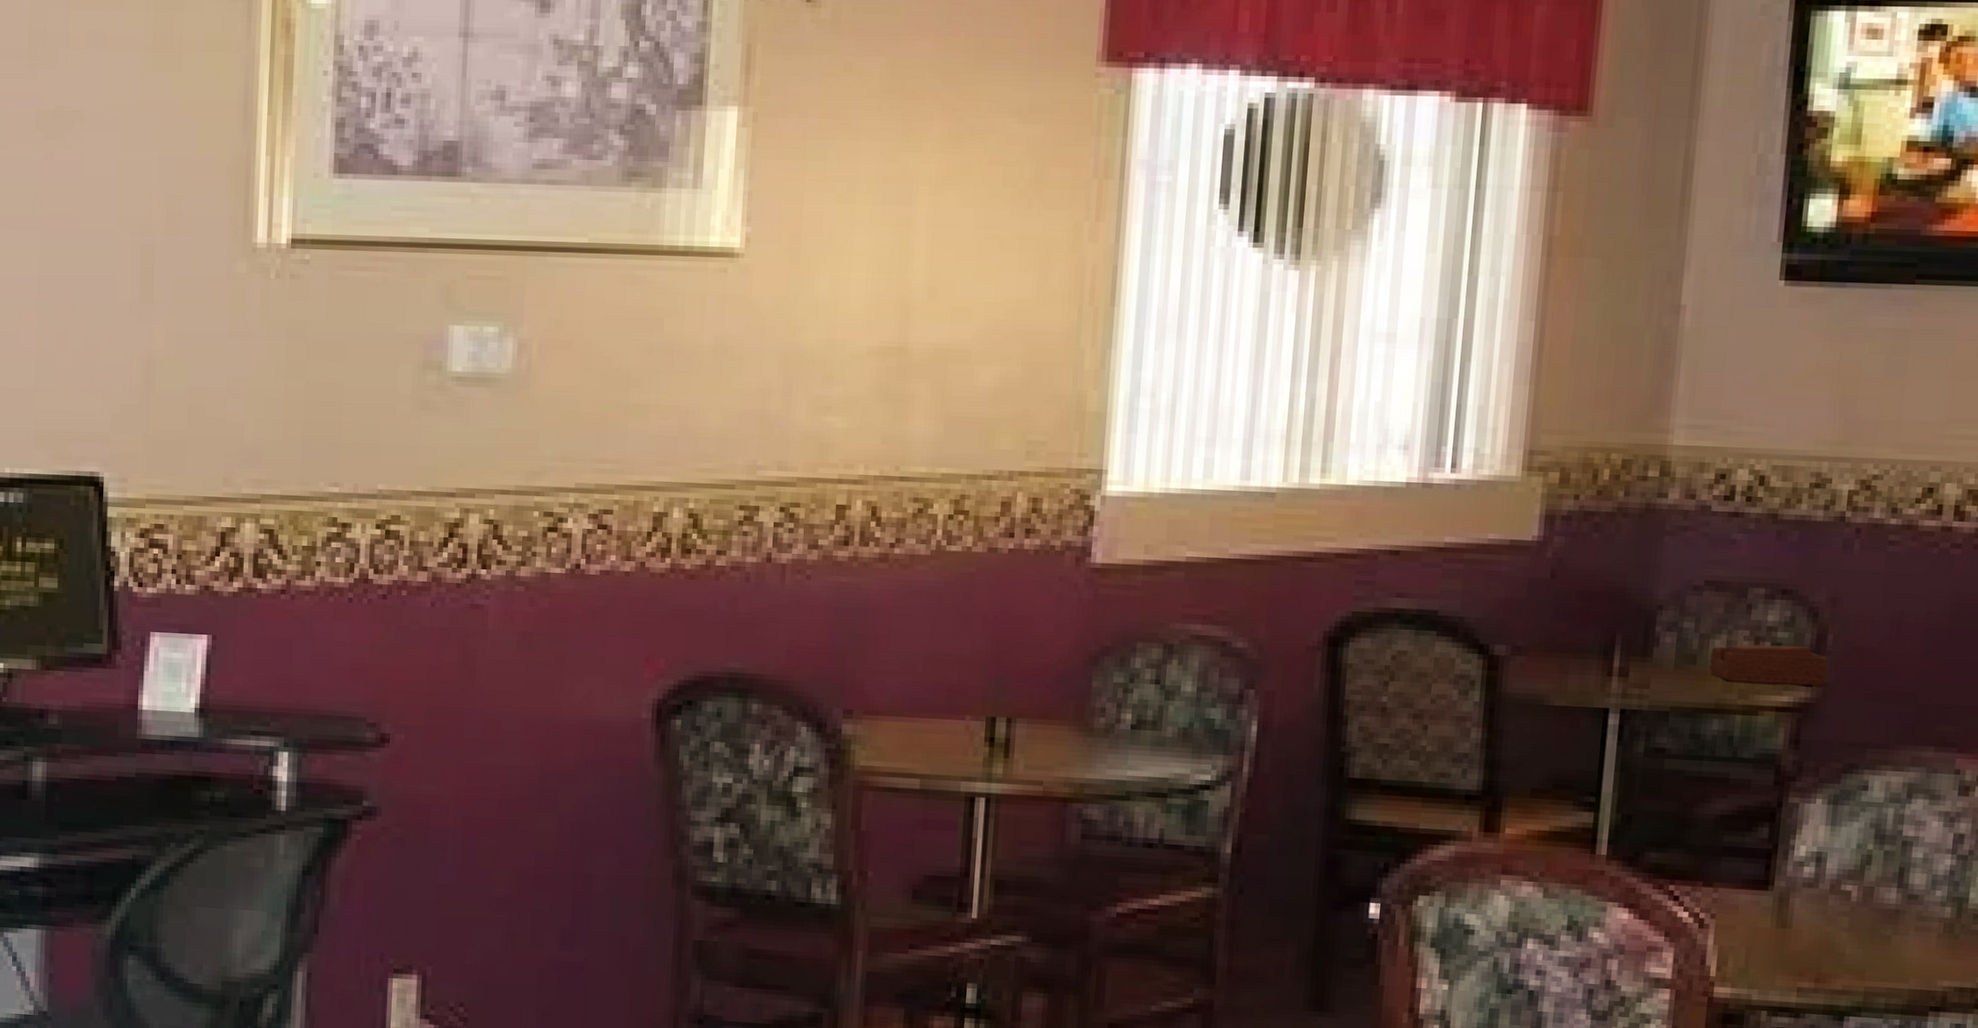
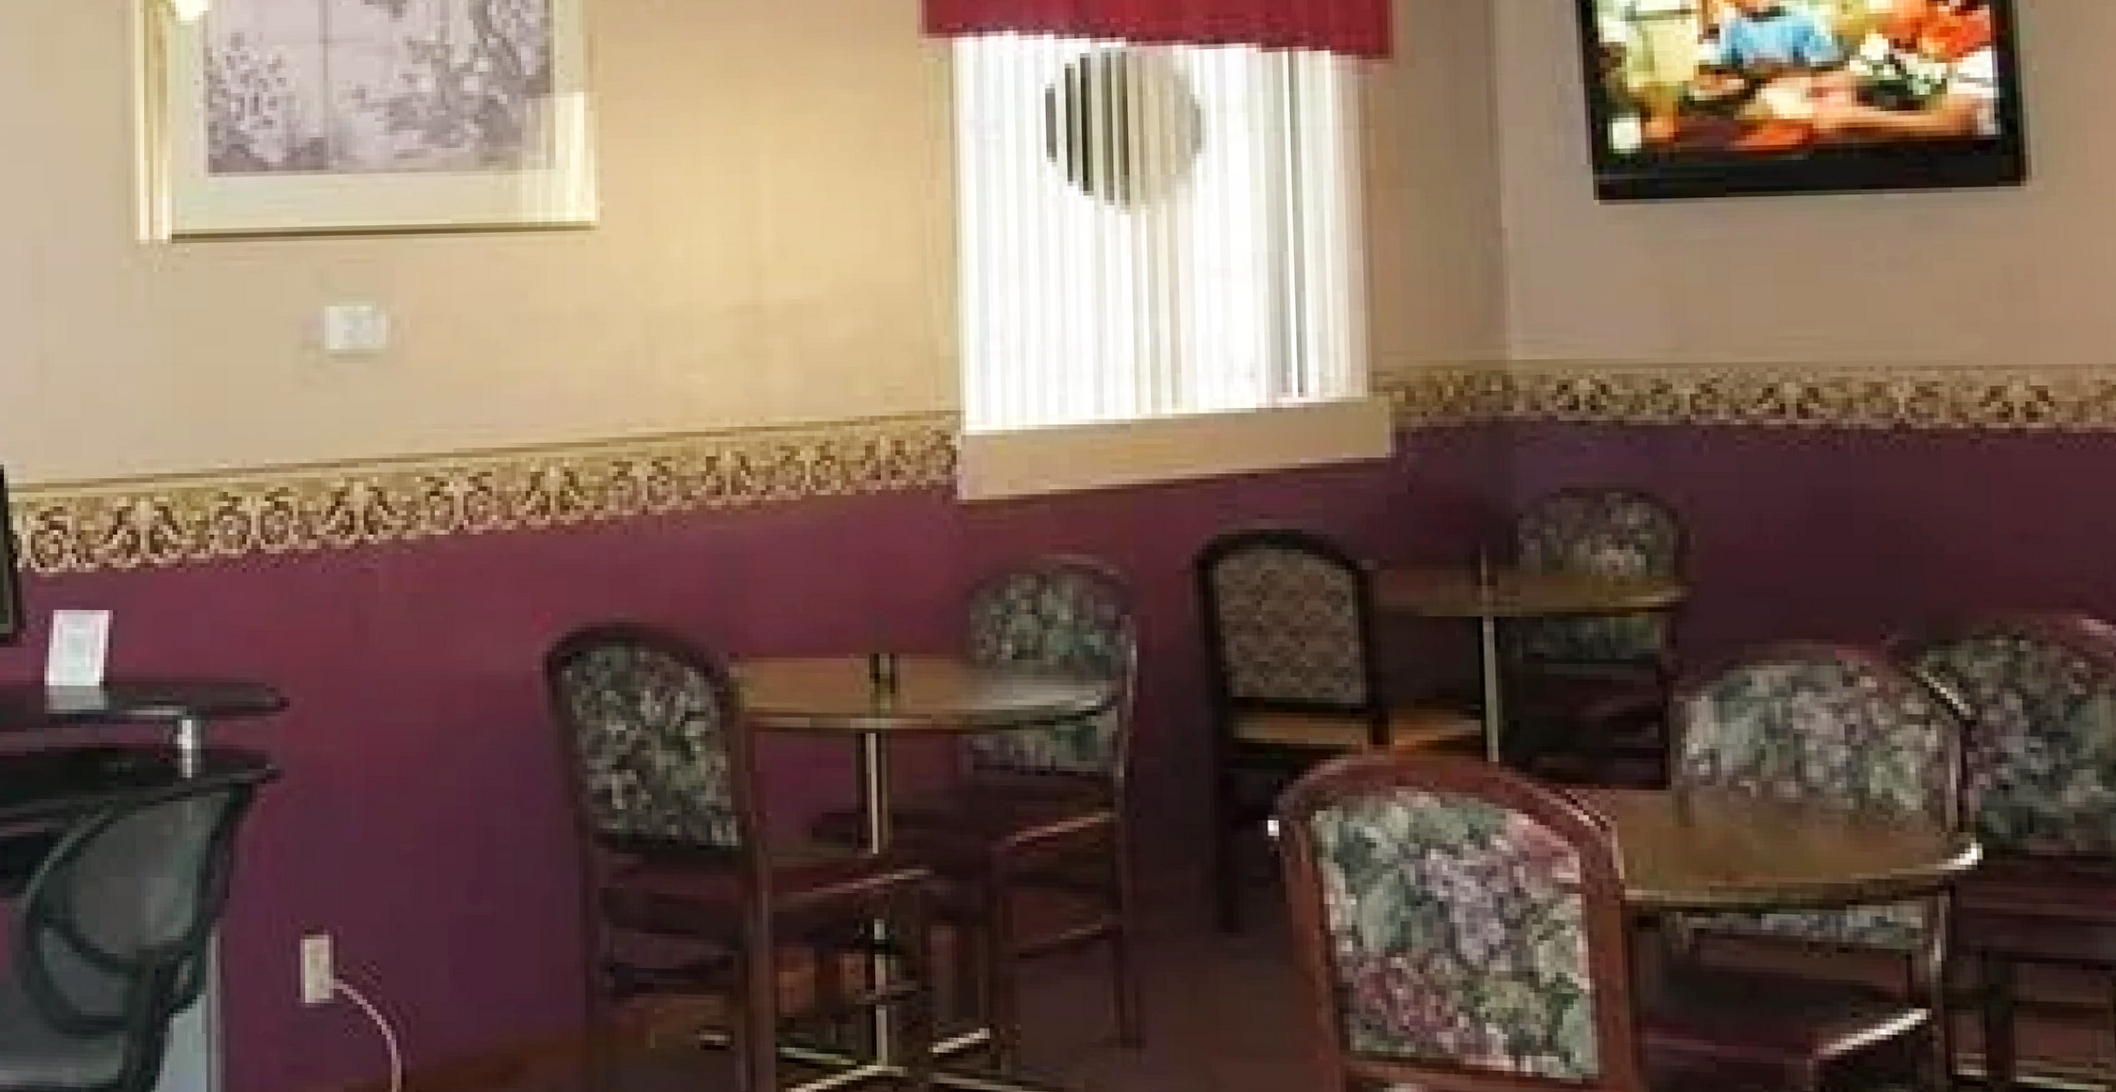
napkin holder: present [1709,644,1828,686] -> none [1576,547,1694,586]

